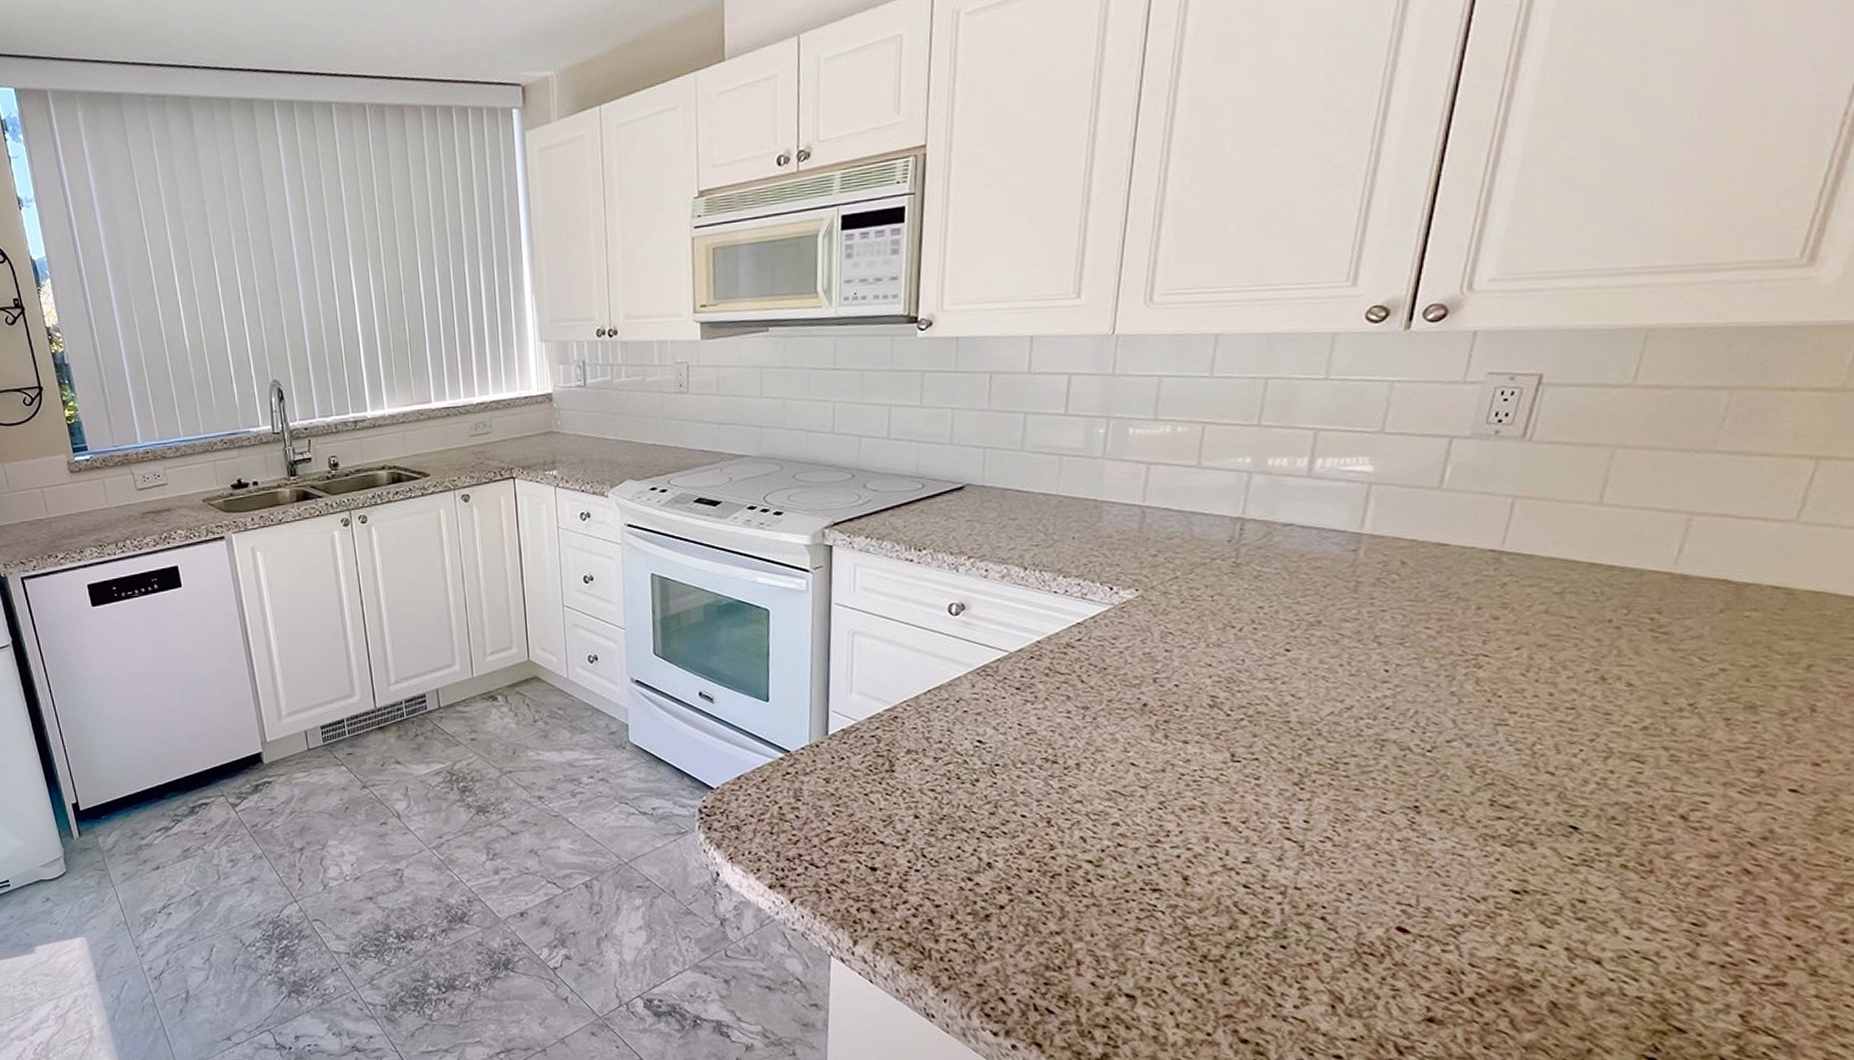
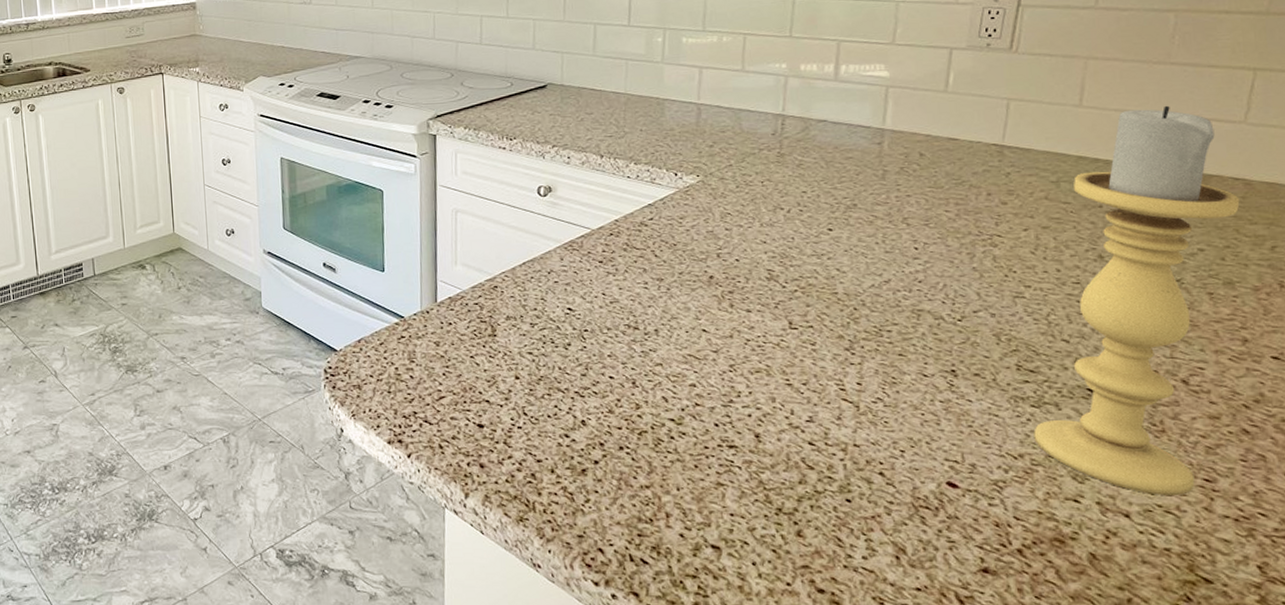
candle holder: none [1501,502,1777,942] -> present [1034,105,1240,496]

